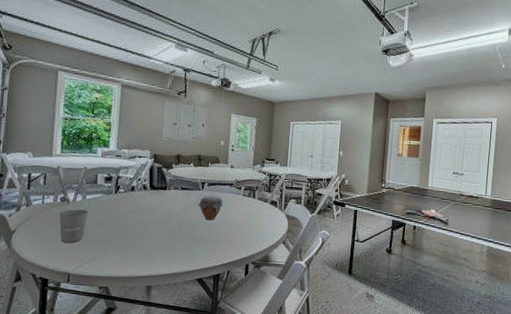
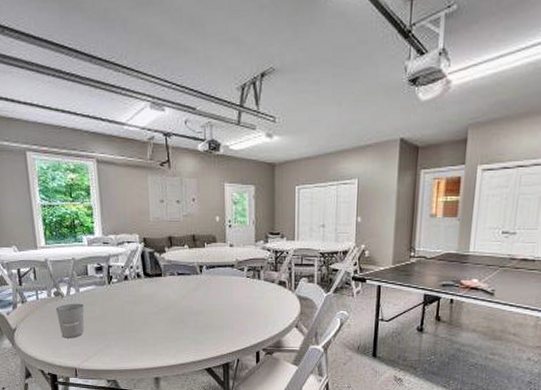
jar: present [198,195,223,221] -> none [198,280,225,307]

